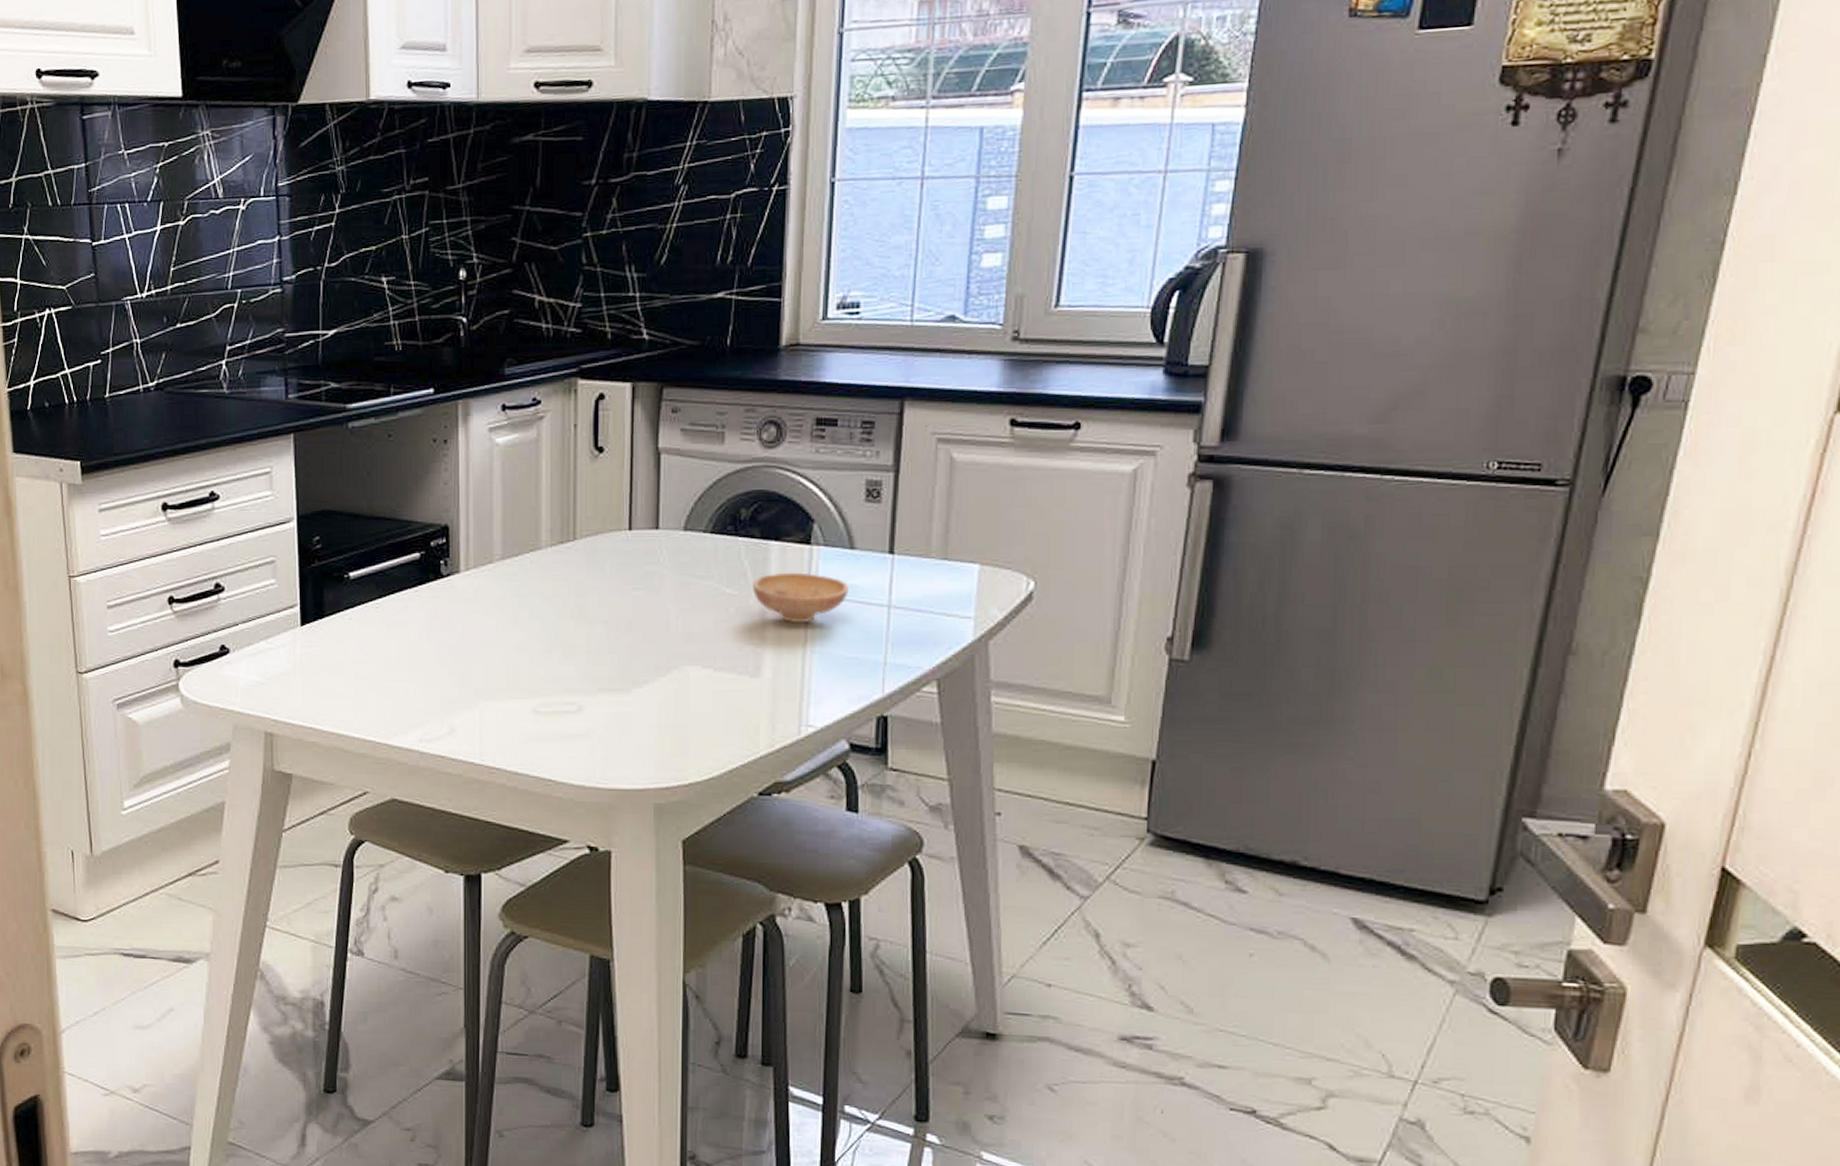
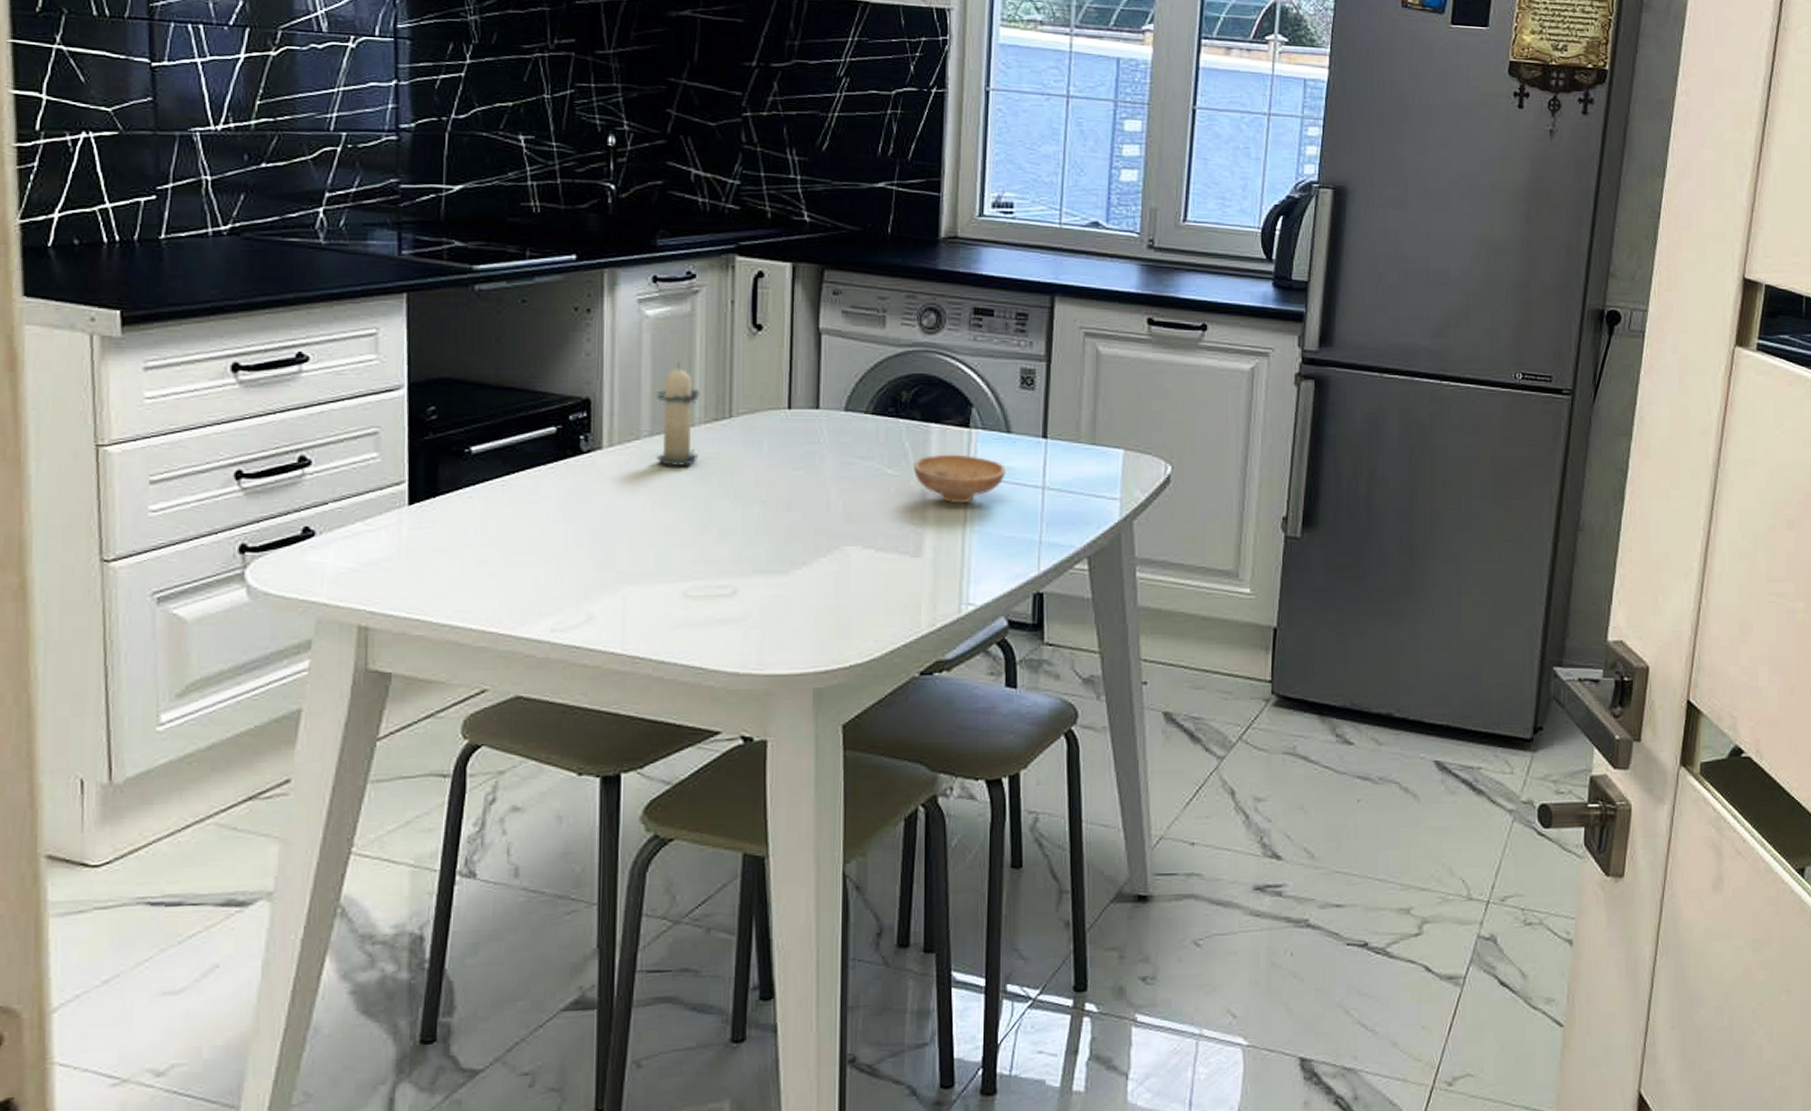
candle: none [506,488,547,588] -> present [655,362,700,466]

